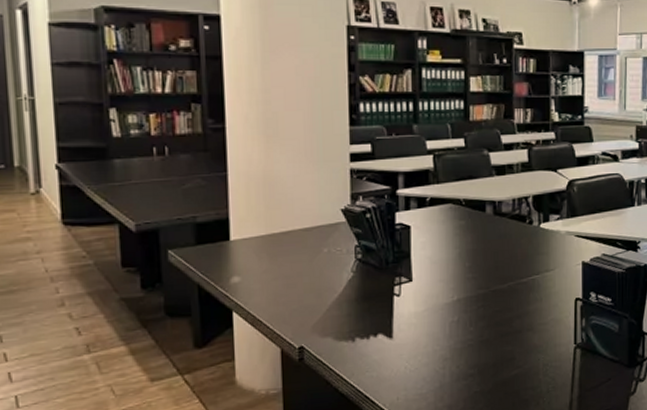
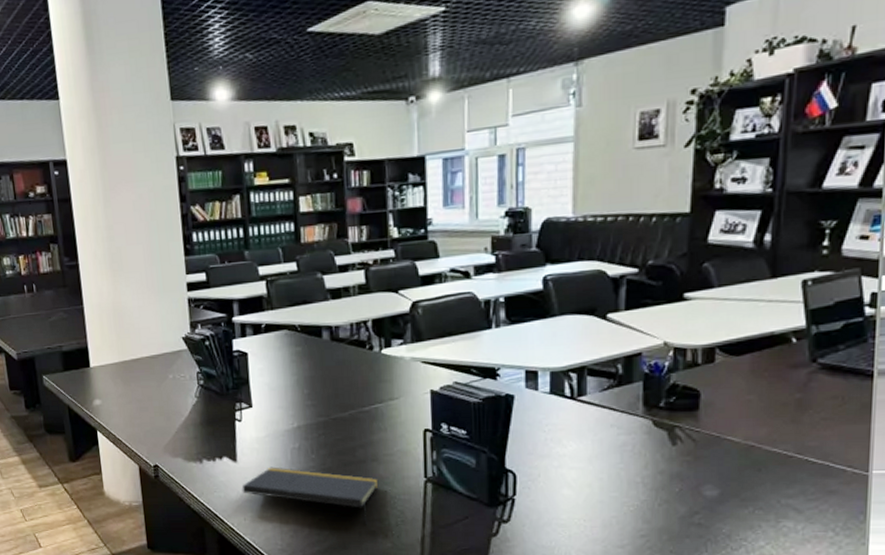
notepad: none [396,341,533,393] -> present [241,466,379,524]

